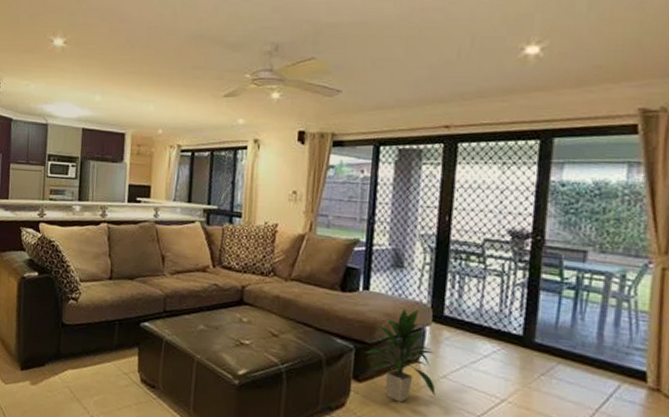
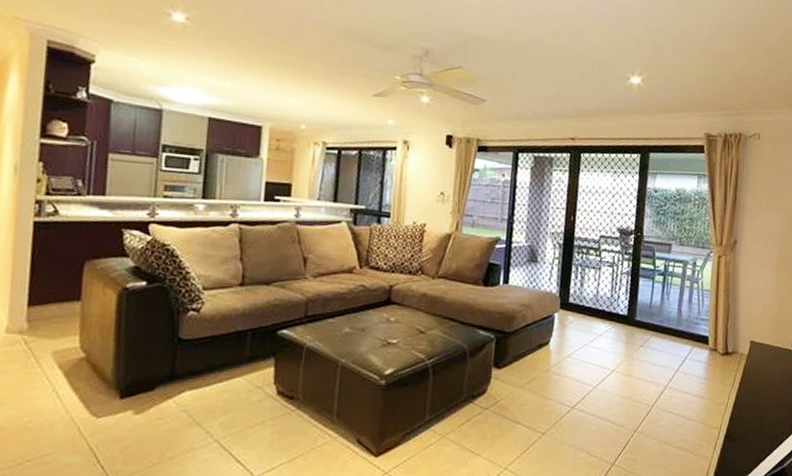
indoor plant: present [365,309,436,403] -> none [504,299,562,383]

